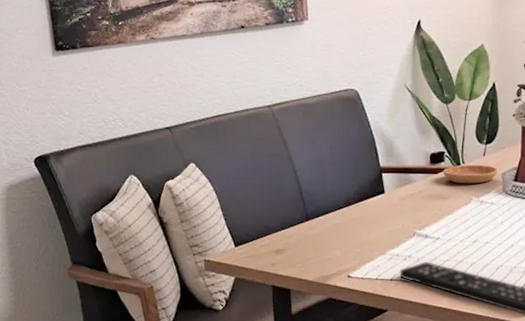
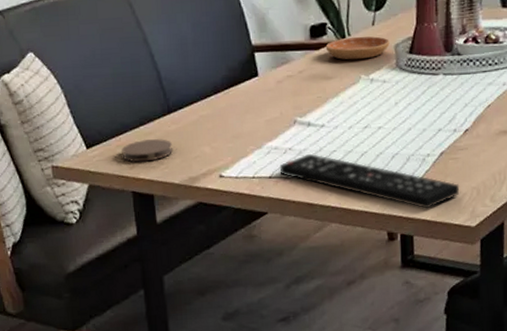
coaster: none [265,242,308,261] -> present [121,139,172,162]

